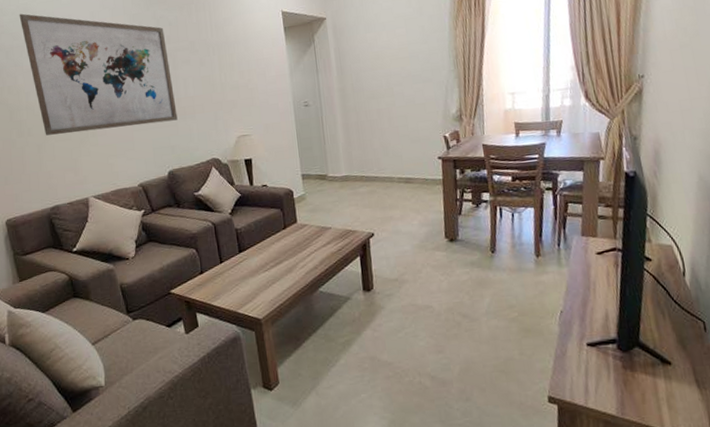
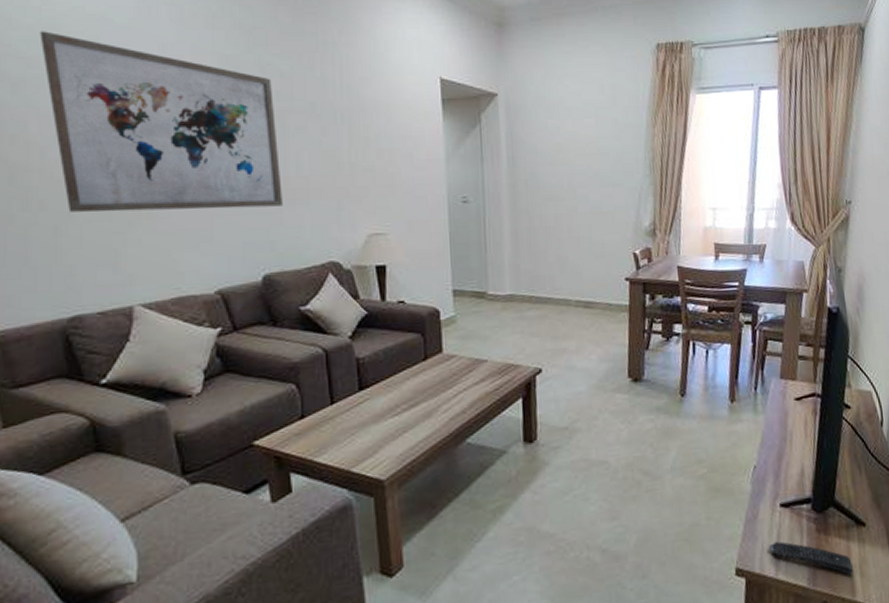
remote control: none [578,375,661,408] -> present [769,541,853,576]

